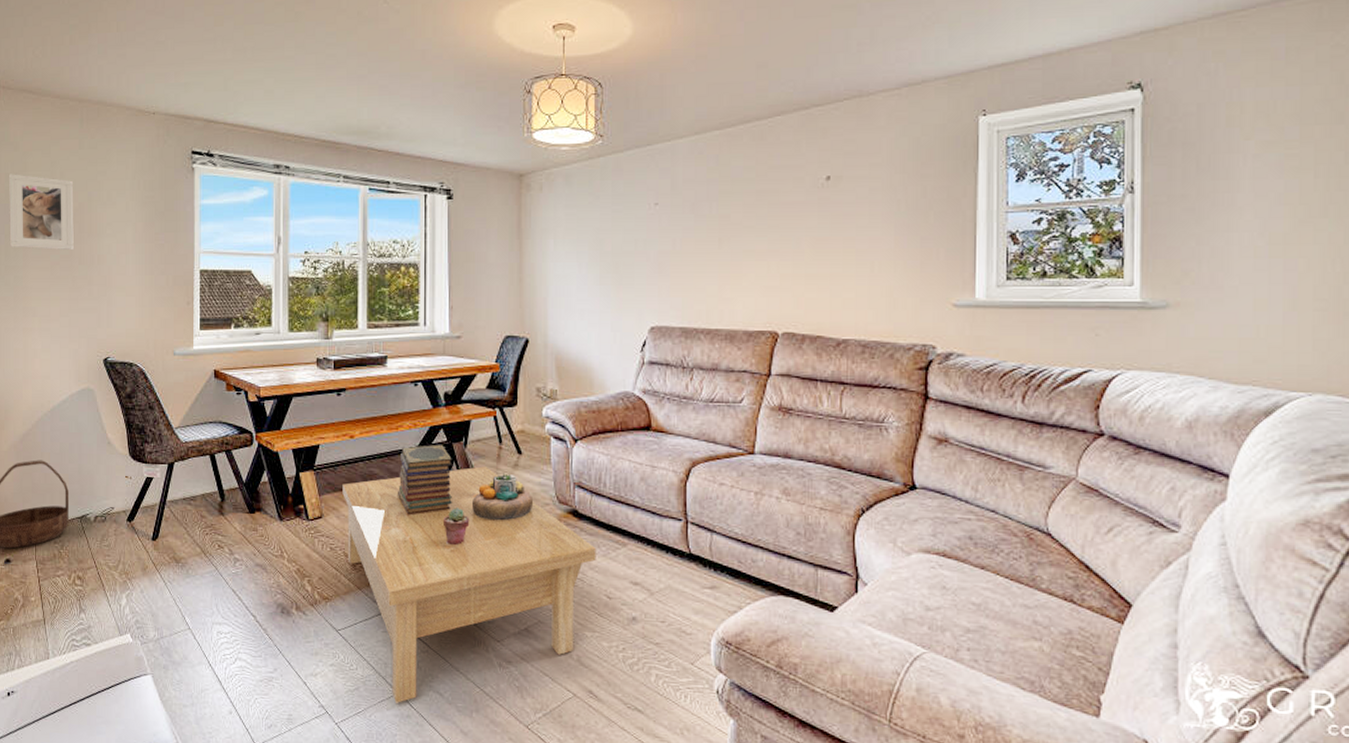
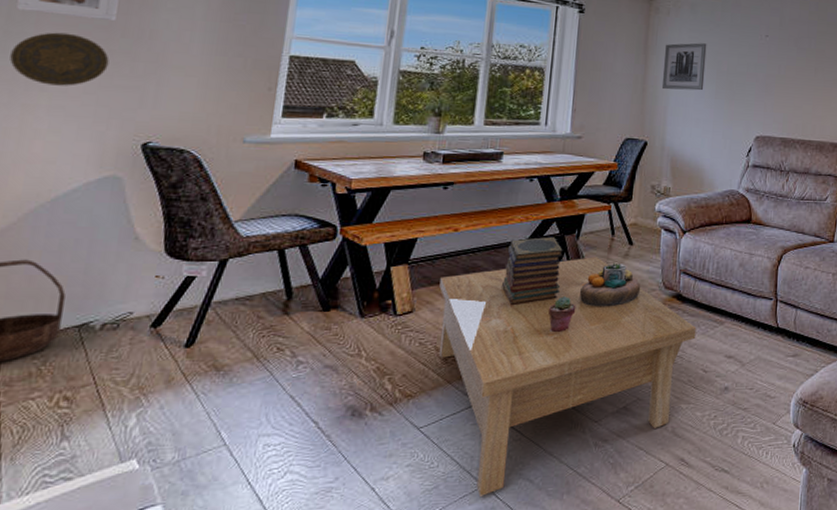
decorative plate: none [11,264,74,311] -> present [9,32,110,86]
wall art: none [539,220,587,278] -> present [661,43,707,91]

